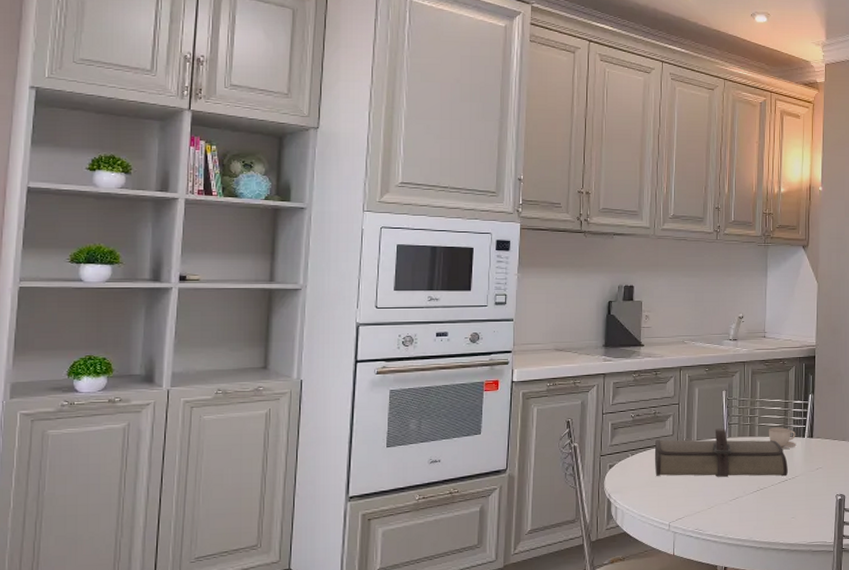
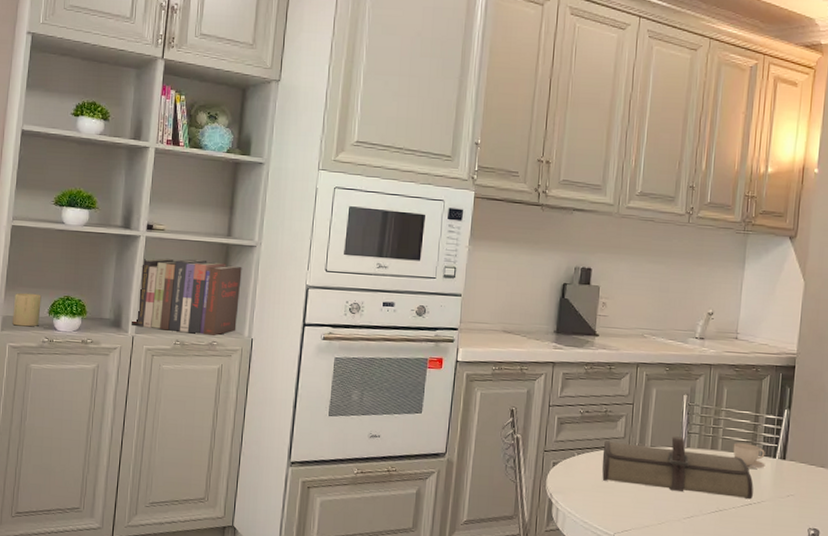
candle: none [24,356,58,392] -> present [12,292,42,327]
books: none [165,306,287,382] -> present [130,259,242,337]

